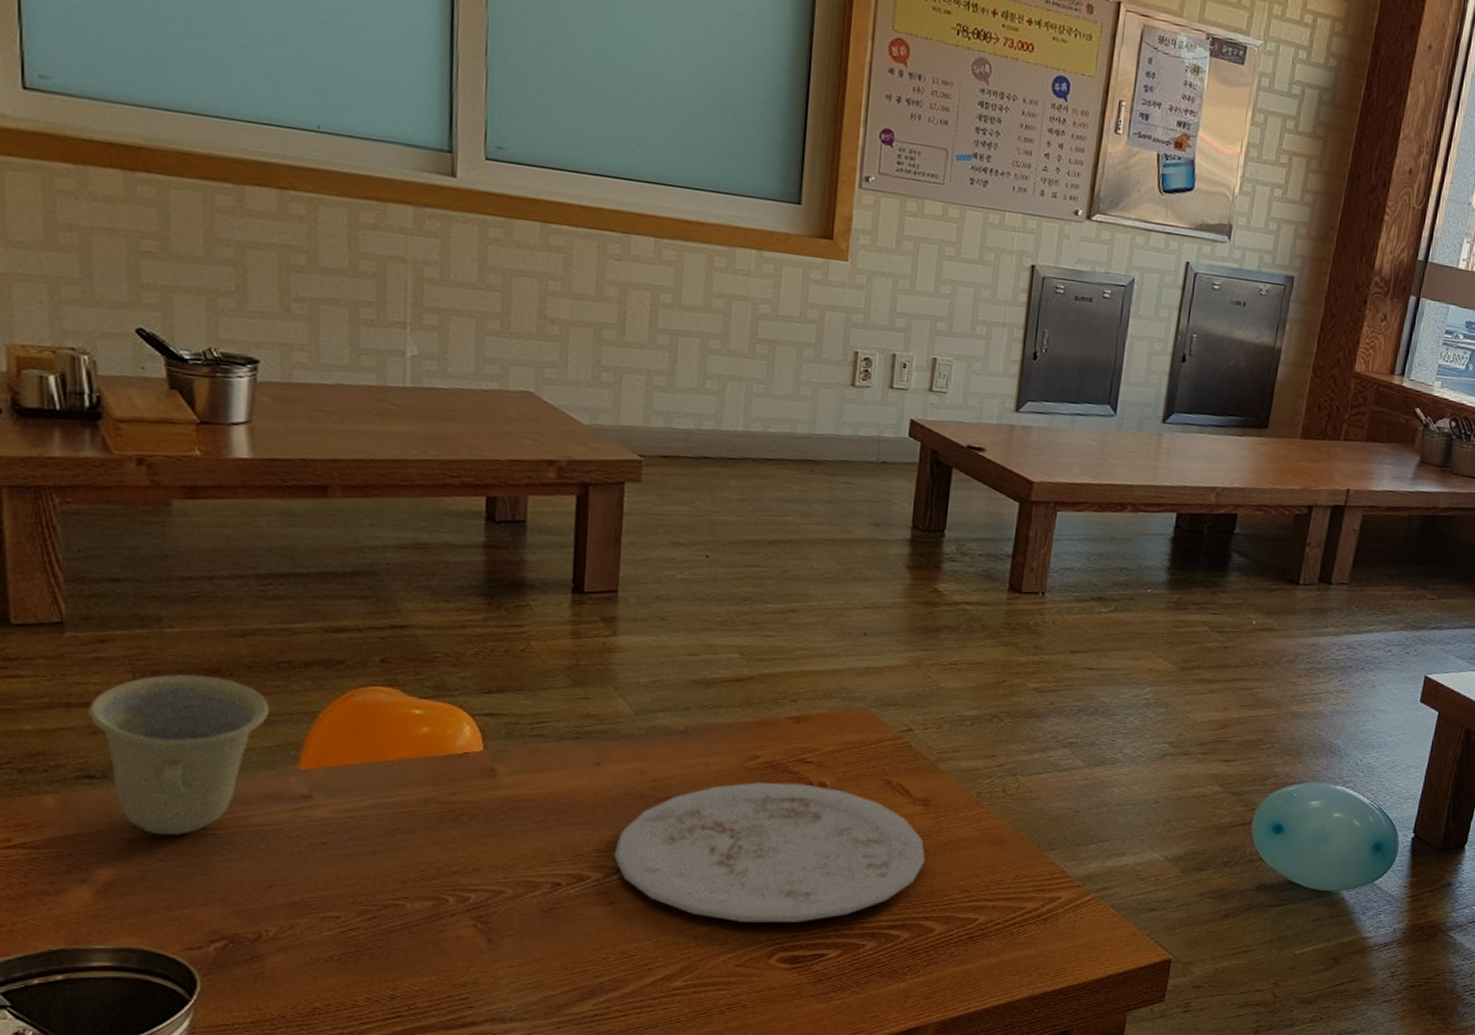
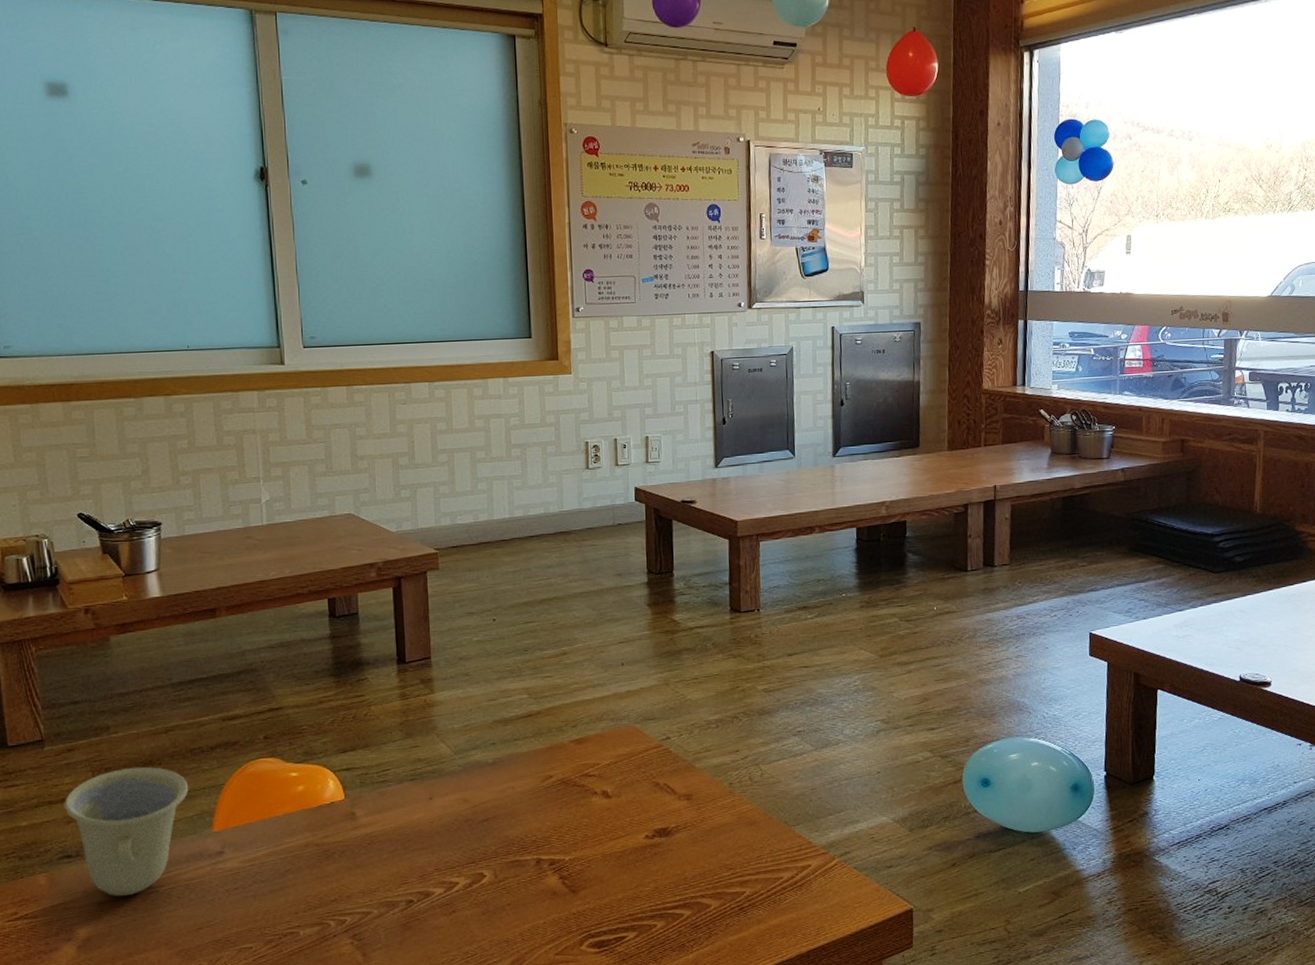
plate: present [613,782,926,923] -> none [450,794,696,917]

